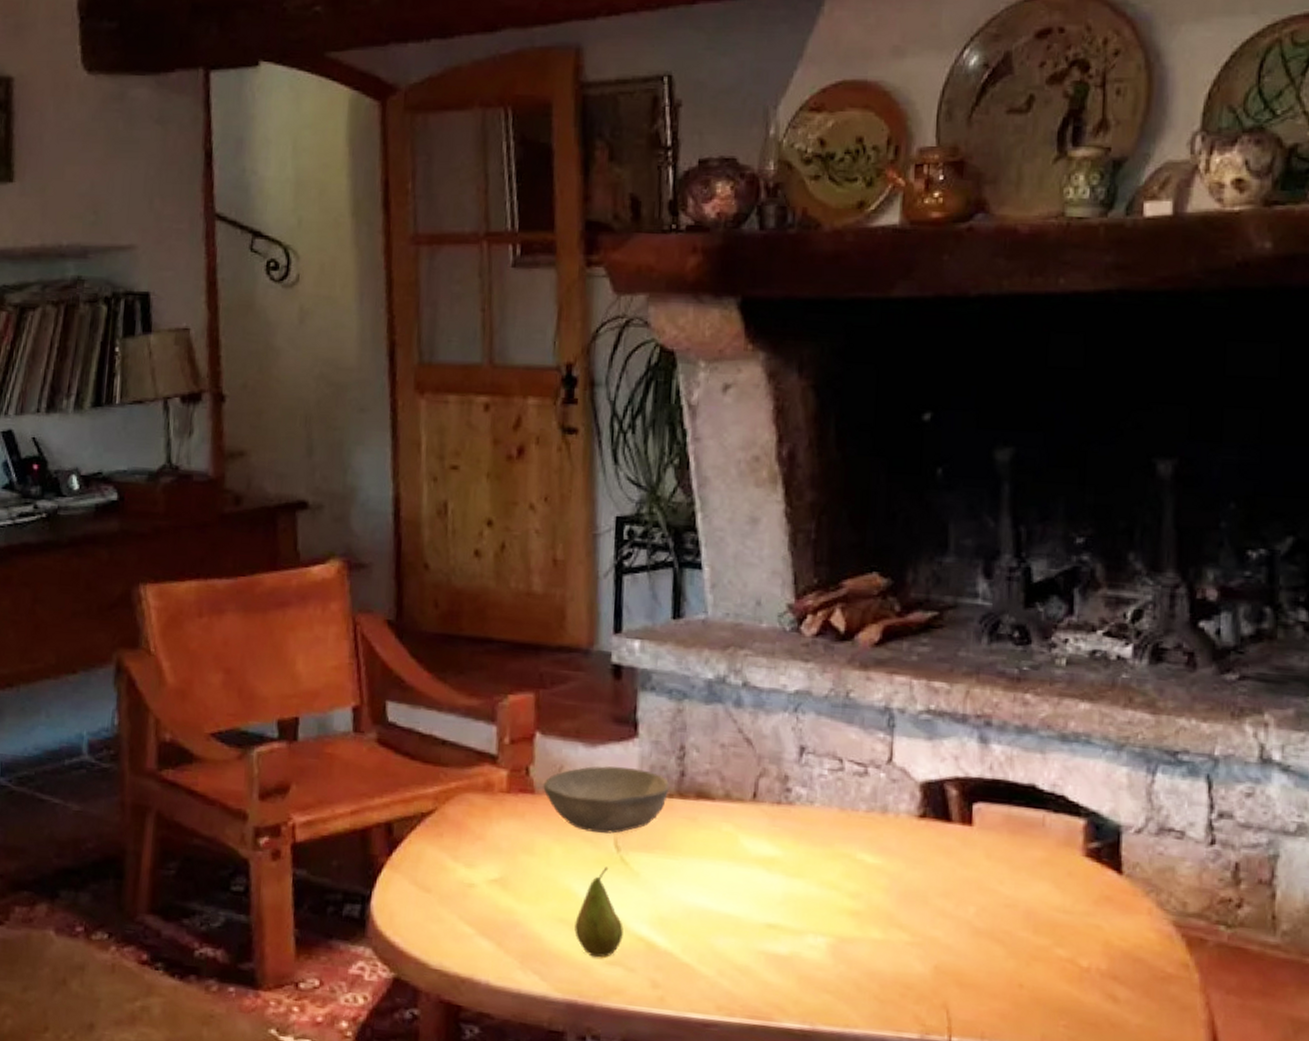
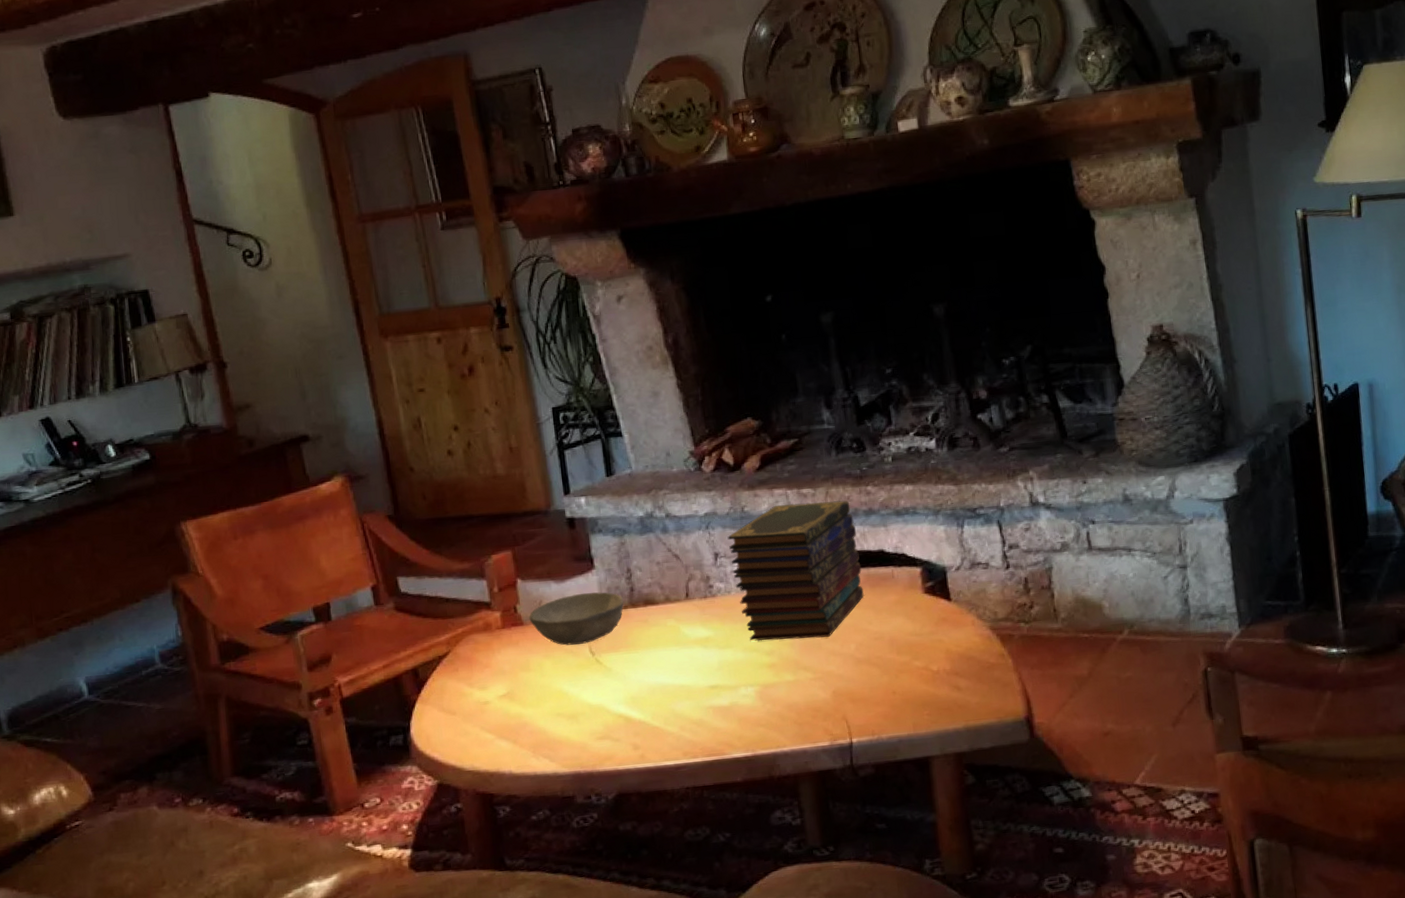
fruit: present [574,866,623,958] -> none [569,668,607,737]
book stack: none [821,696,1002,890] -> present [727,500,864,642]

